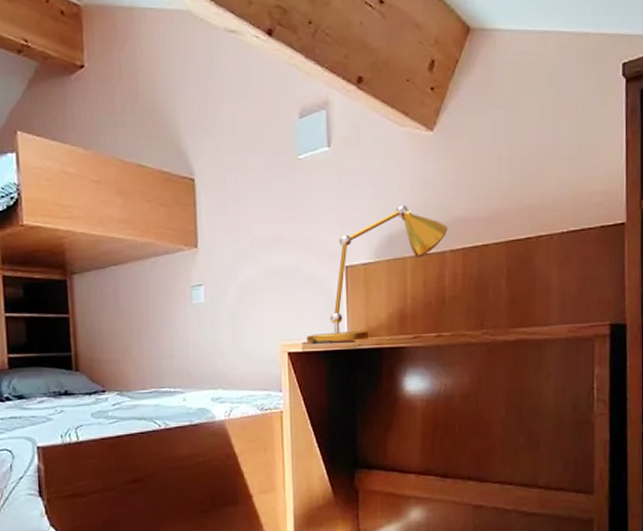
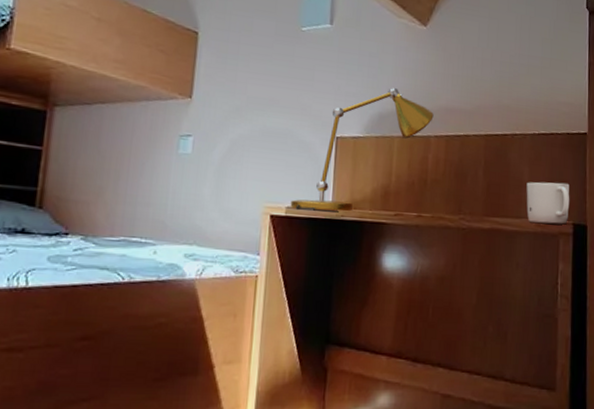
mug: none [555,281,606,329] -> present [526,182,570,225]

